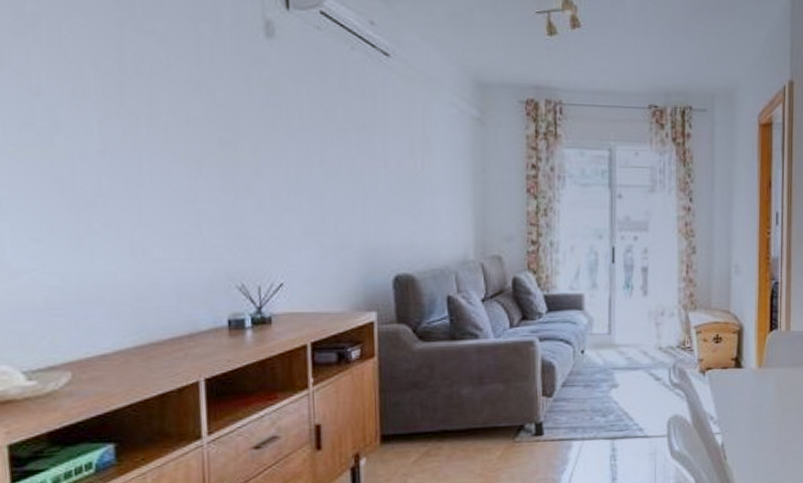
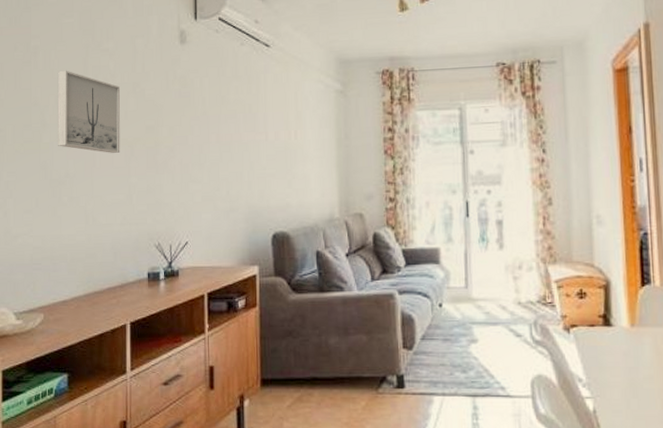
wall art: none [75,52,181,170] -> present [57,70,120,153]

